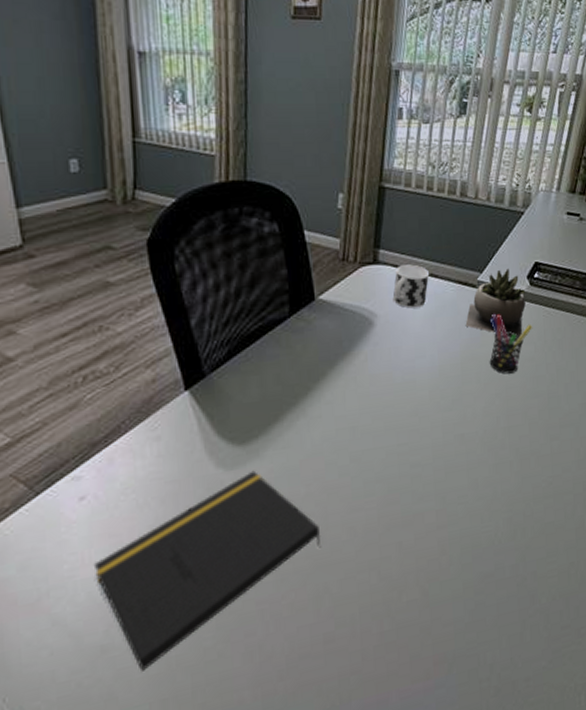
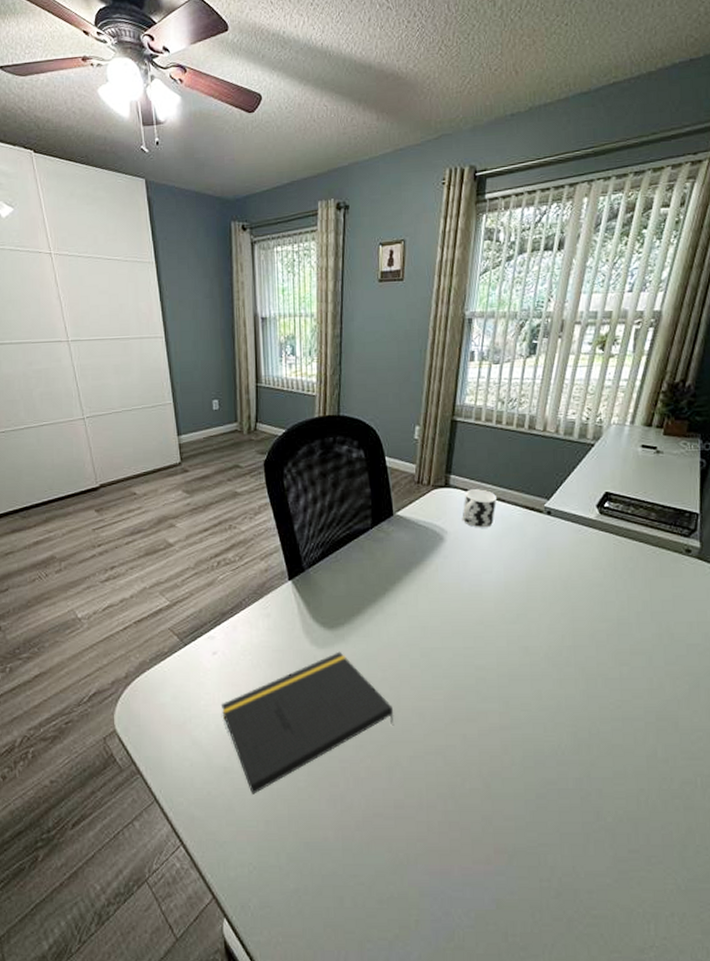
succulent plant: present [465,268,526,338] -> none [531,497,595,563]
pen holder: present [489,313,533,374] -> none [555,538,602,596]

